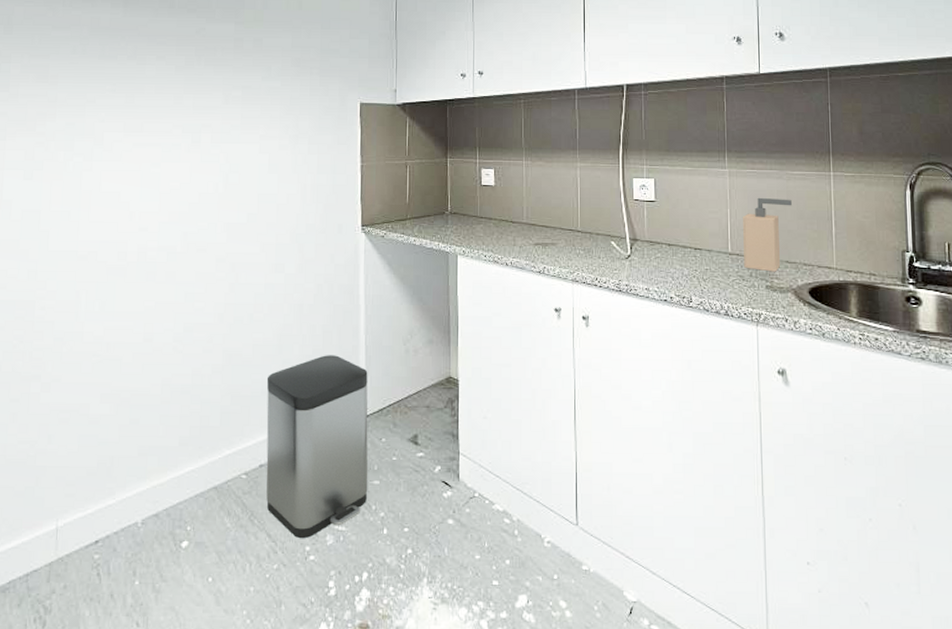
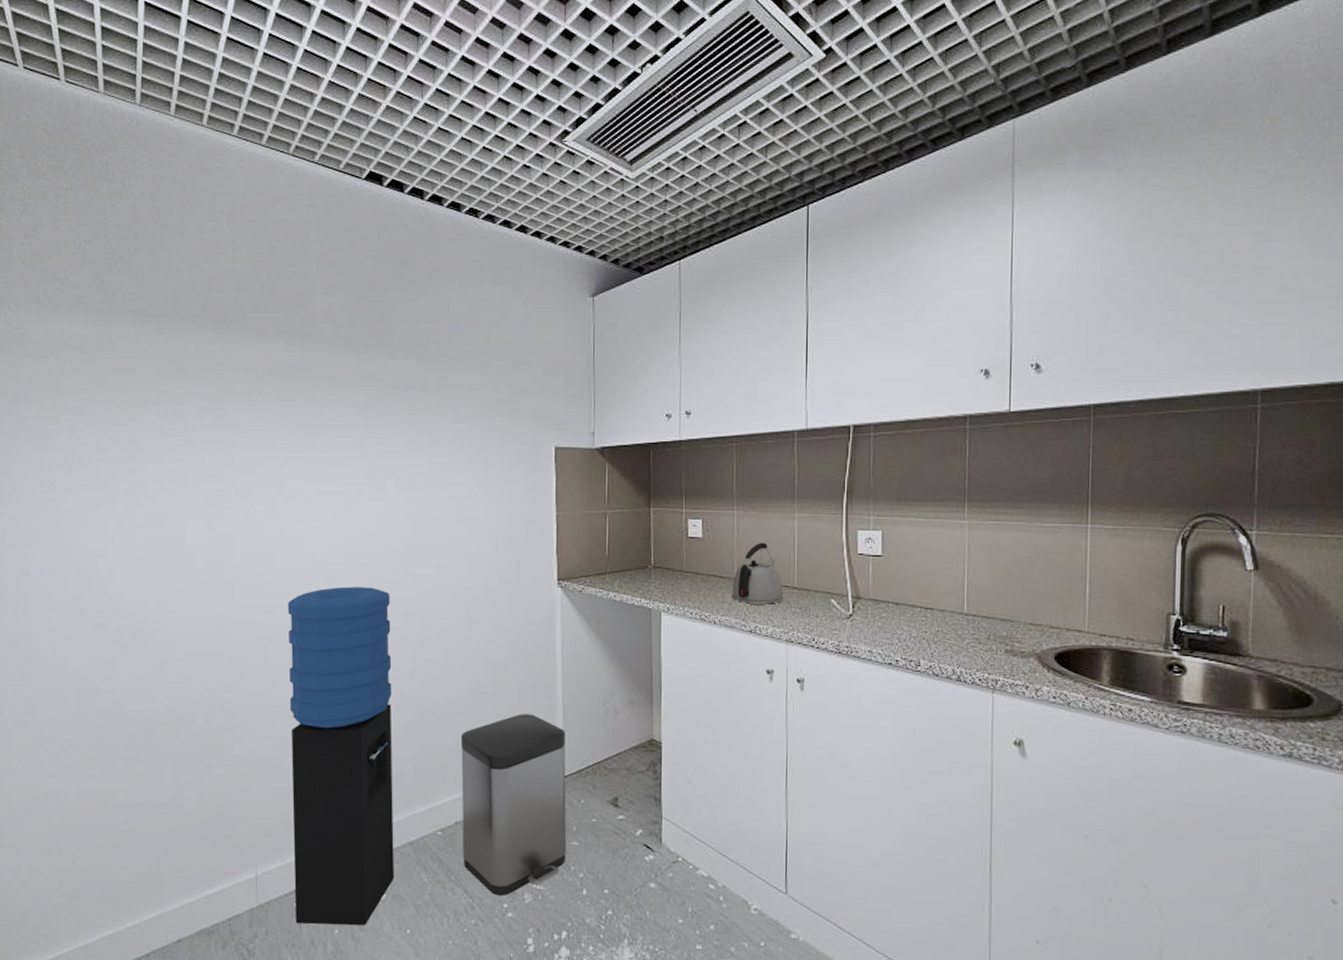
water cooler: none [95,234,202,576] -> present [288,586,395,925]
kettle: none [522,189,569,248] -> present [732,542,784,606]
soap dispenser: present [743,197,792,272] -> none [981,552,1040,635]

